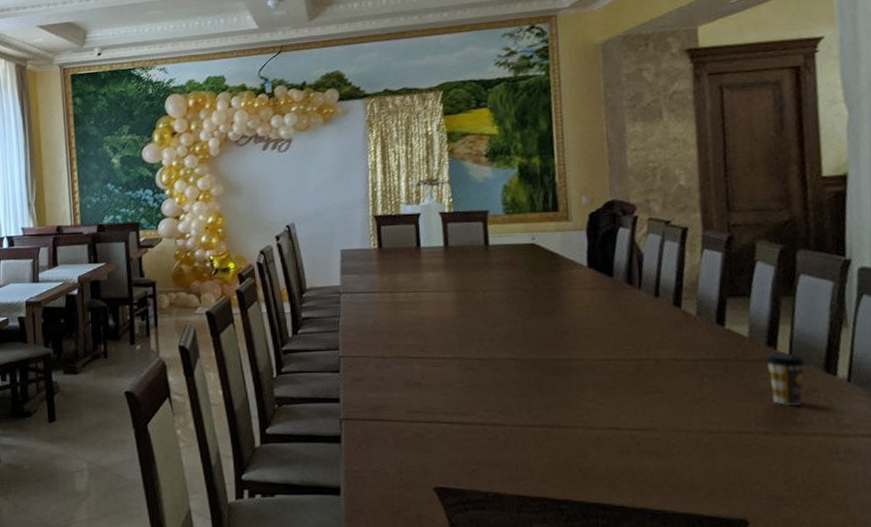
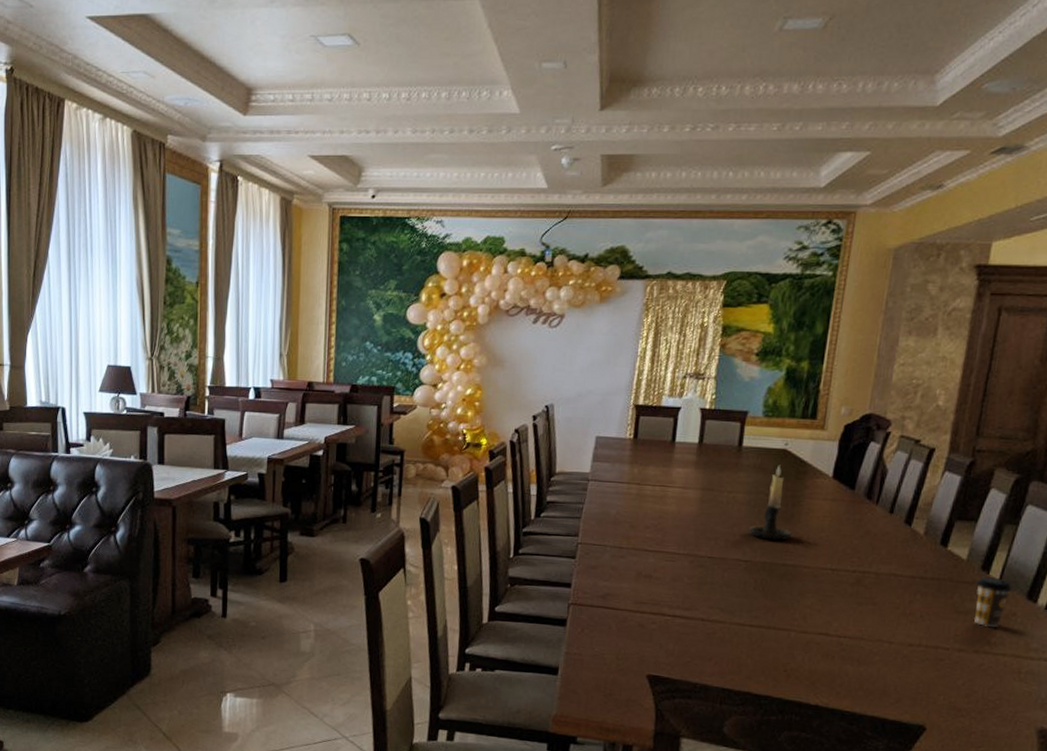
candle holder: none [511,259,558,336] -> present [748,464,793,541]

